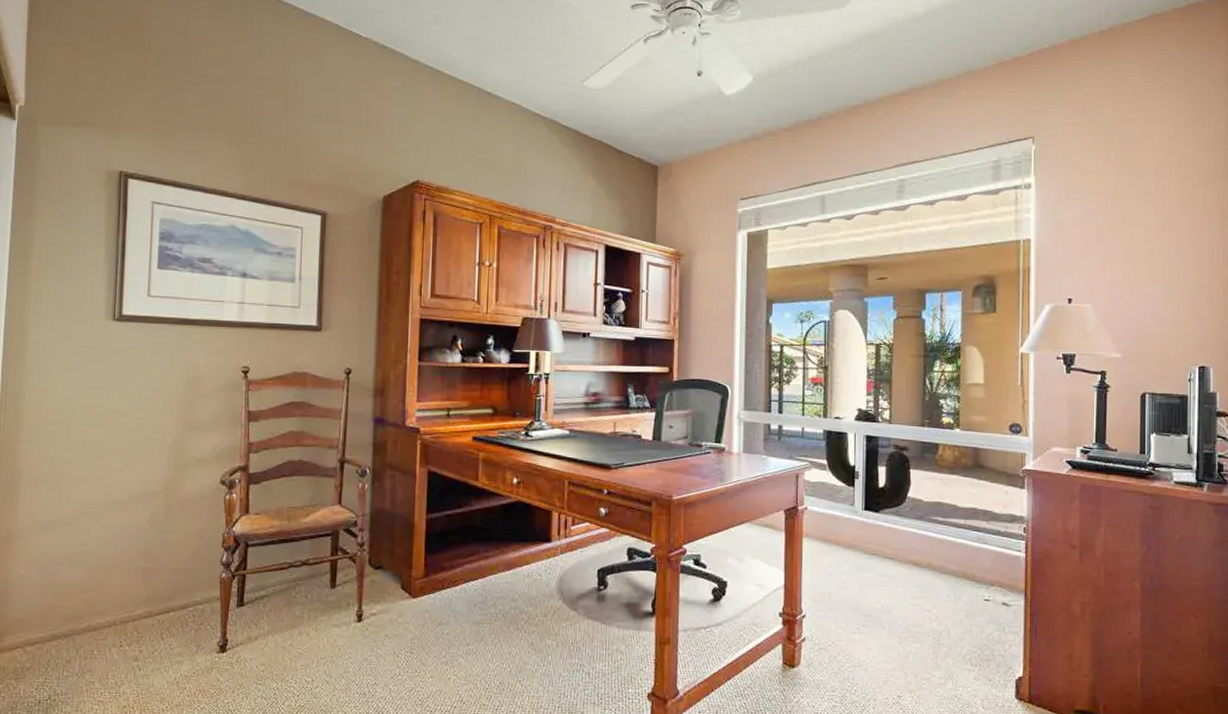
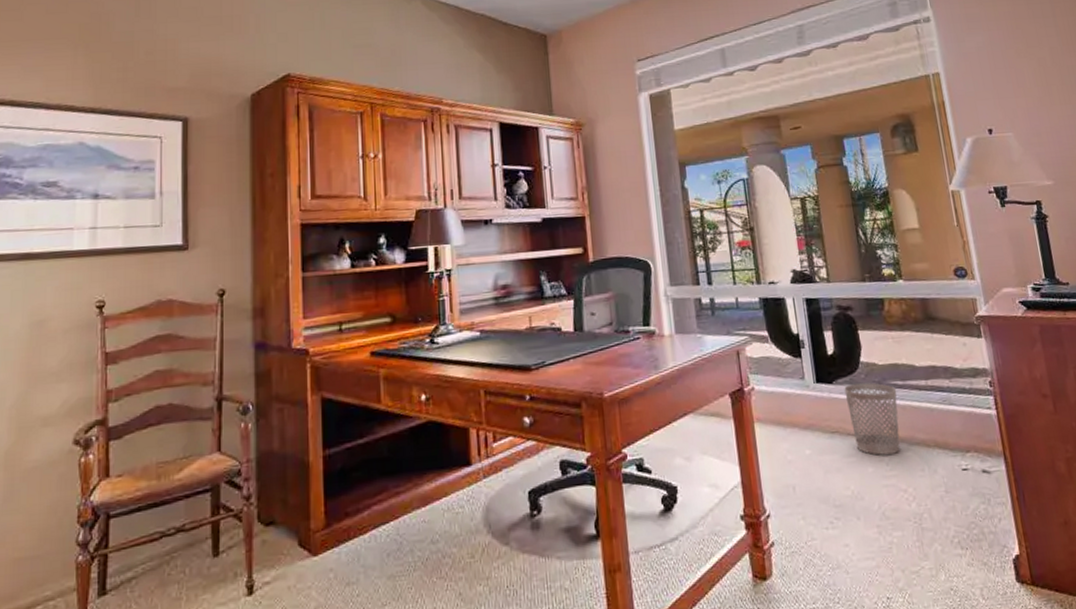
wastebasket: none [889,515,937,579] -> present [844,383,900,455]

